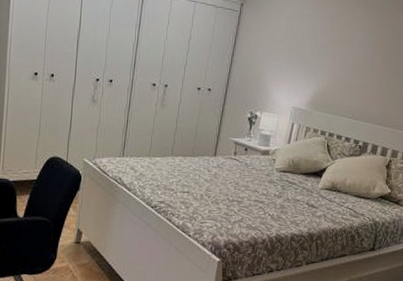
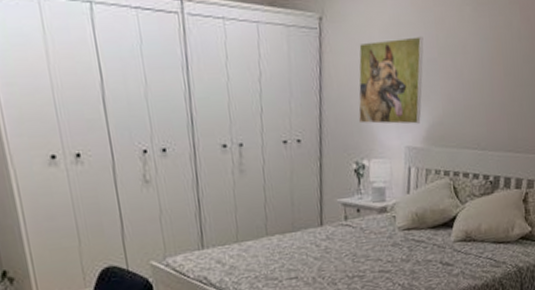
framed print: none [258,25,320,91] -> present [358,36,424,125]

